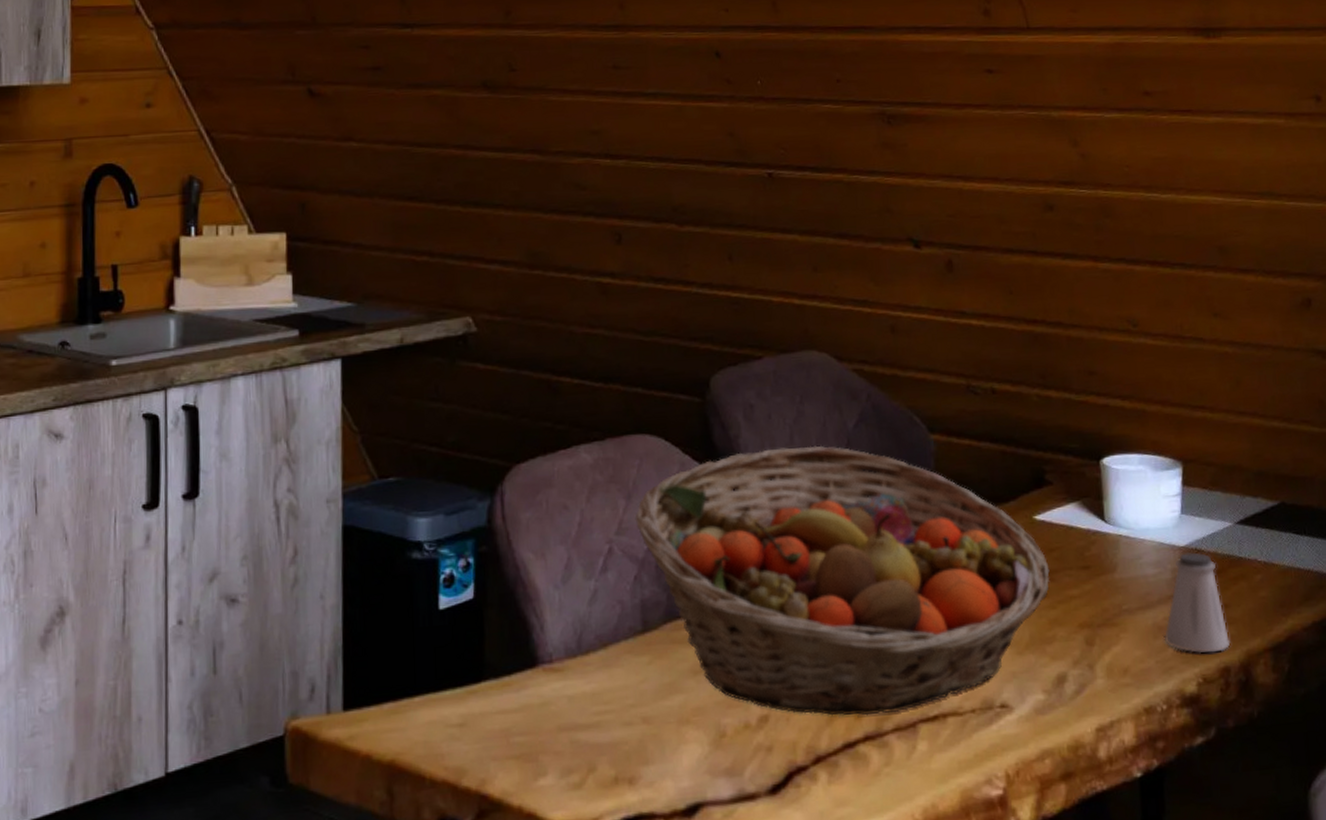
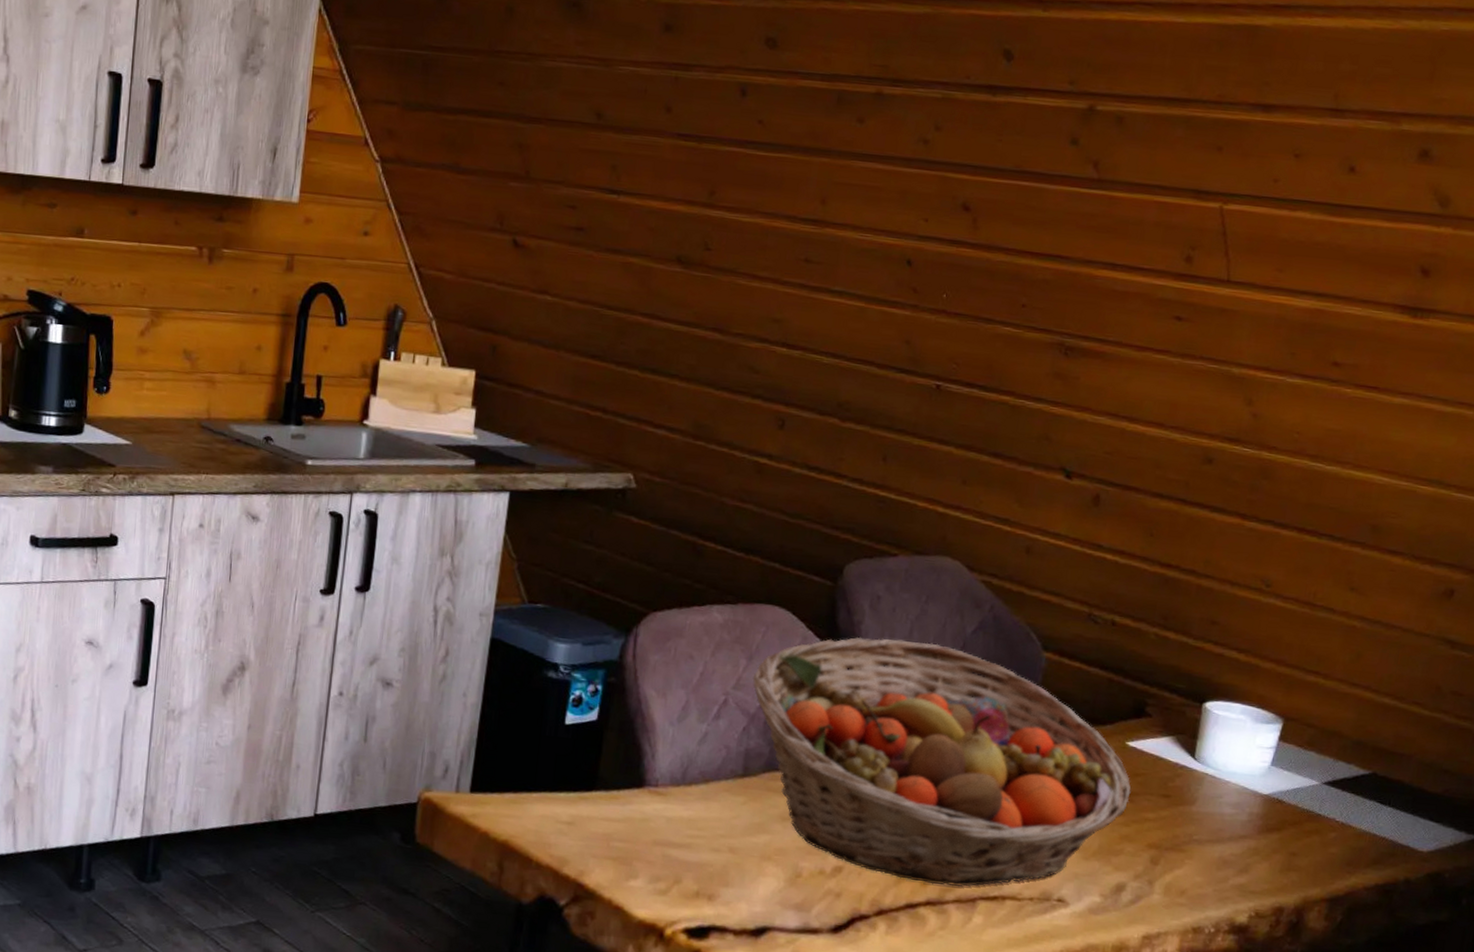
saltshaker: present [1164,552,1231,654] -> none [1226,800,1295,894]

